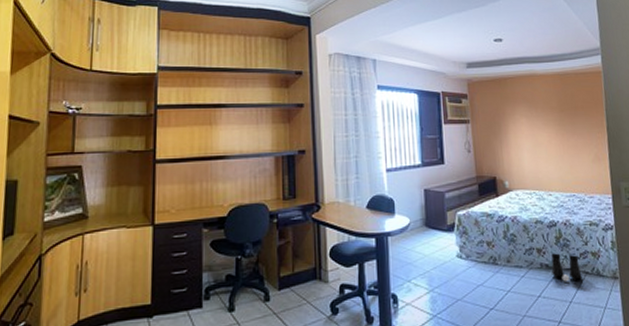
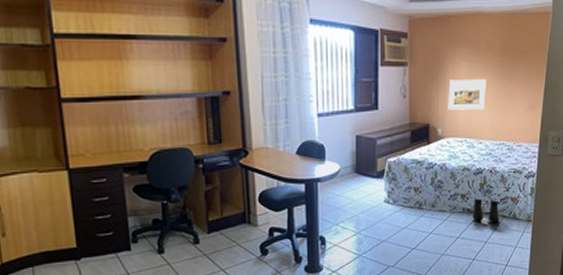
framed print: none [511,132,550,163] -> present [448,78,487,110]

